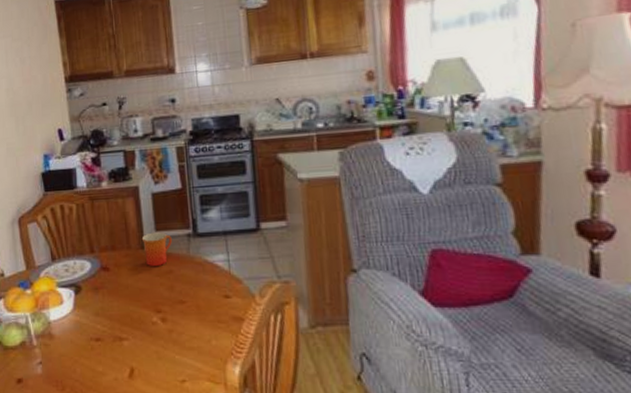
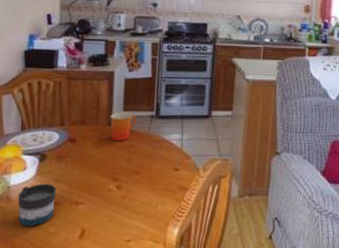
mug: none [60,318,99,364] -> present [17,183,57,226]

